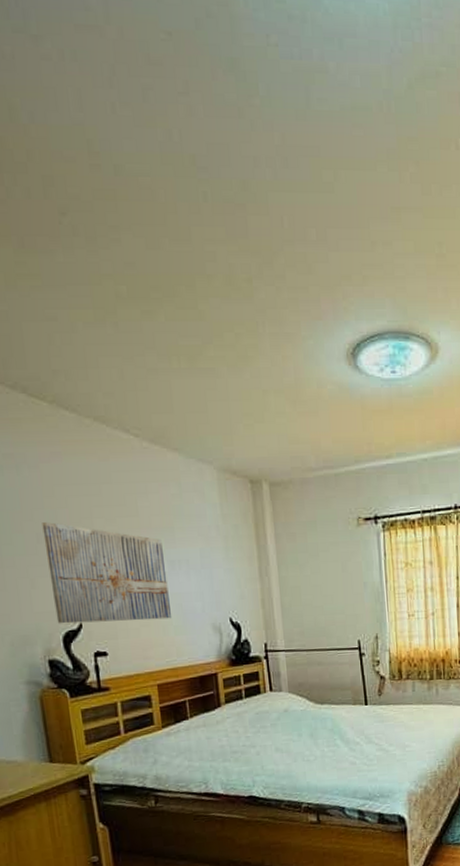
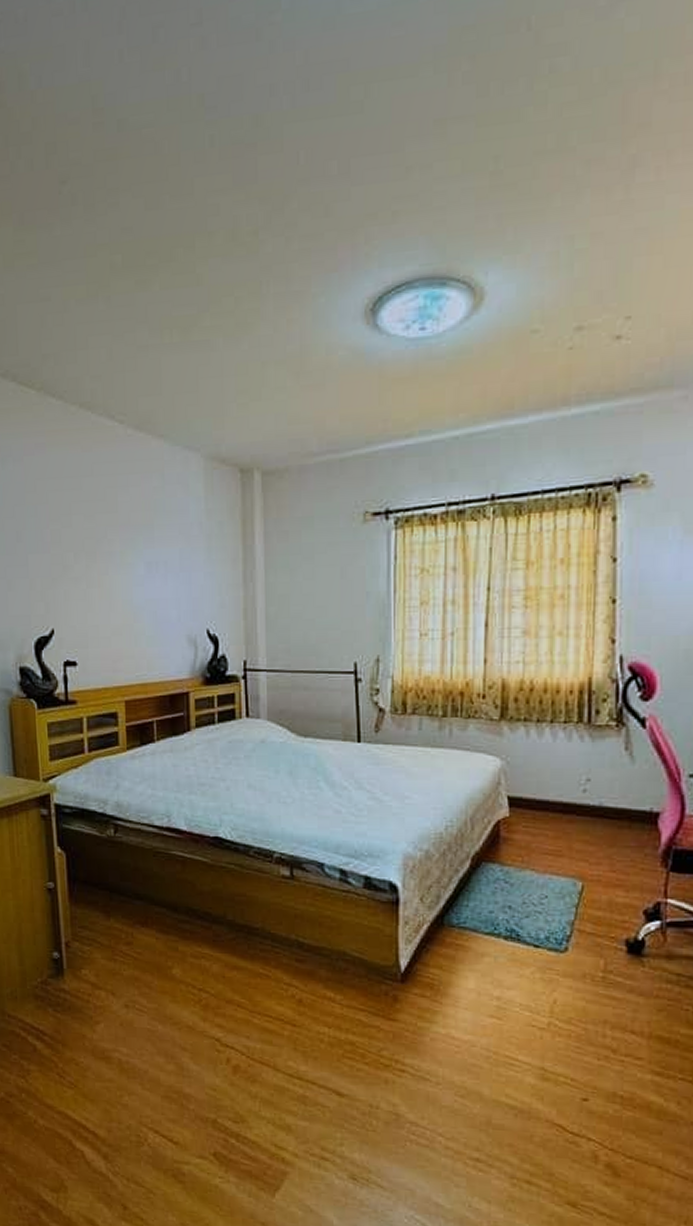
wall art: present [42,522,171,624] -> none [22,519,144,629]

